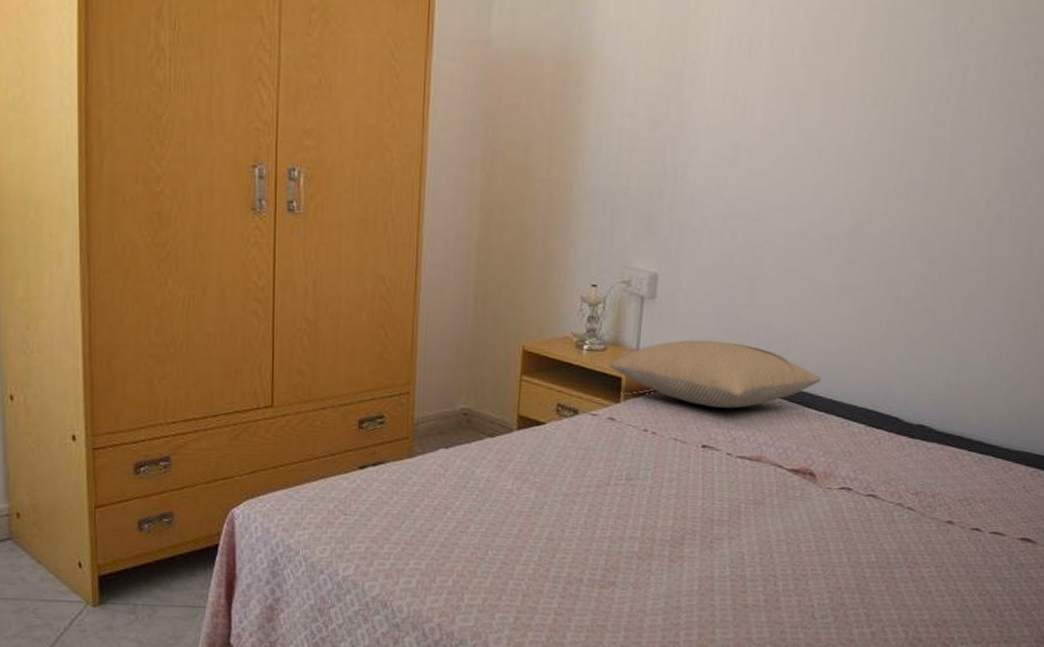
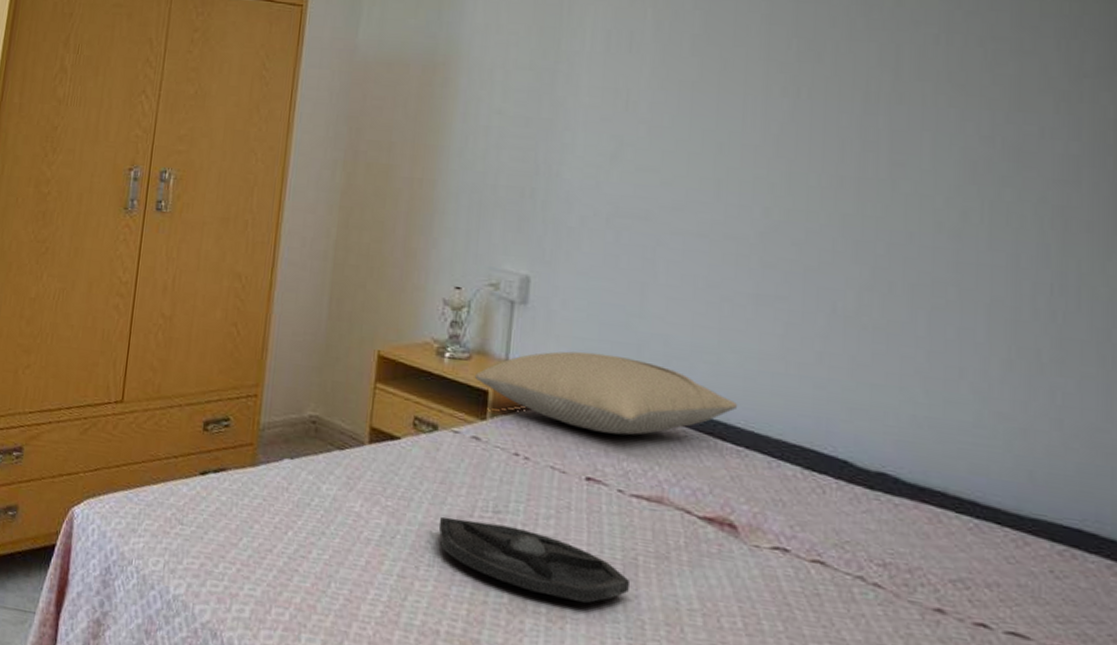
tray: none [580,487,735,544] -> present [438,516,631,603]

